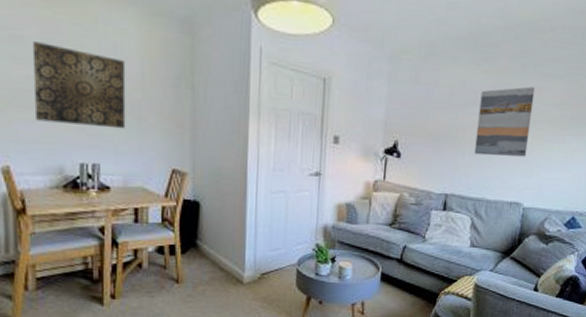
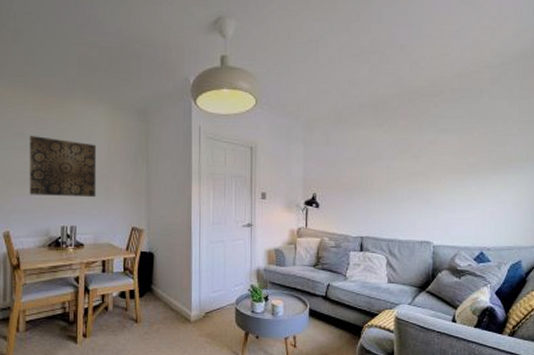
wall art: present [474,87,536,157] -> none [383,141,433,202]

